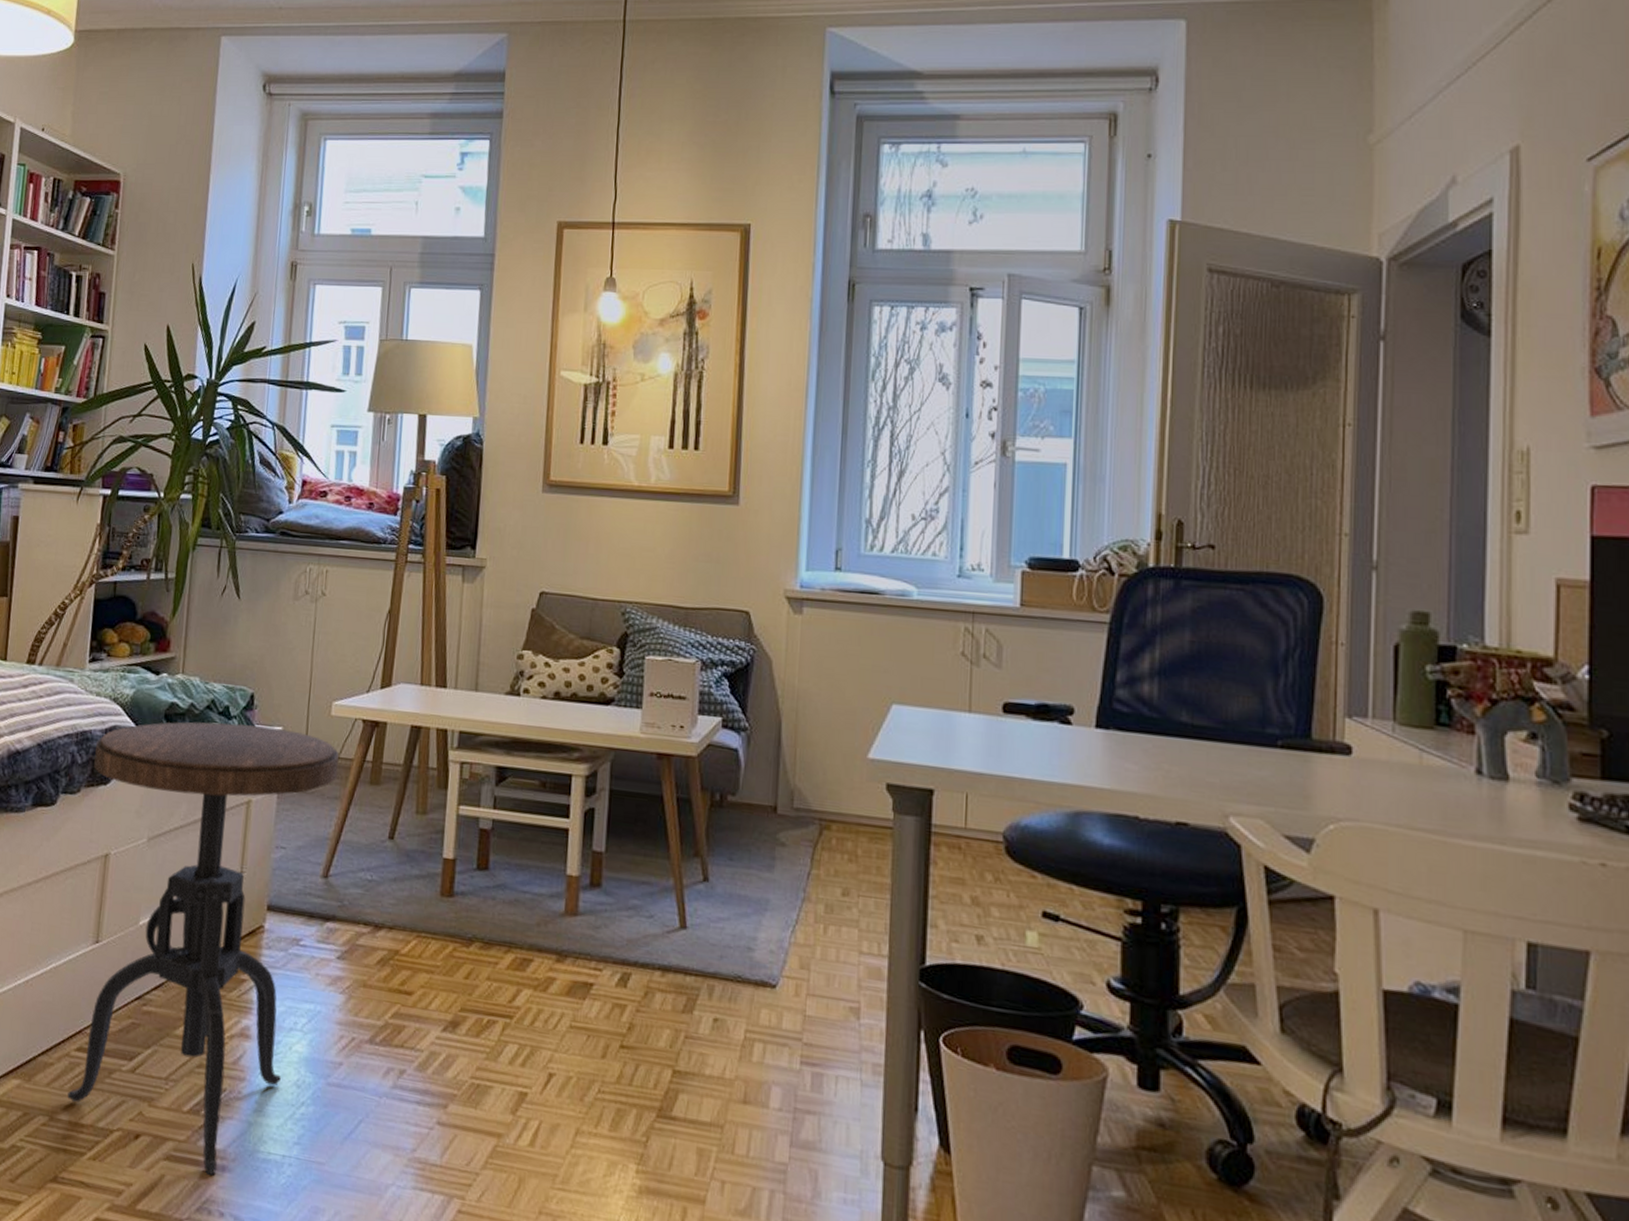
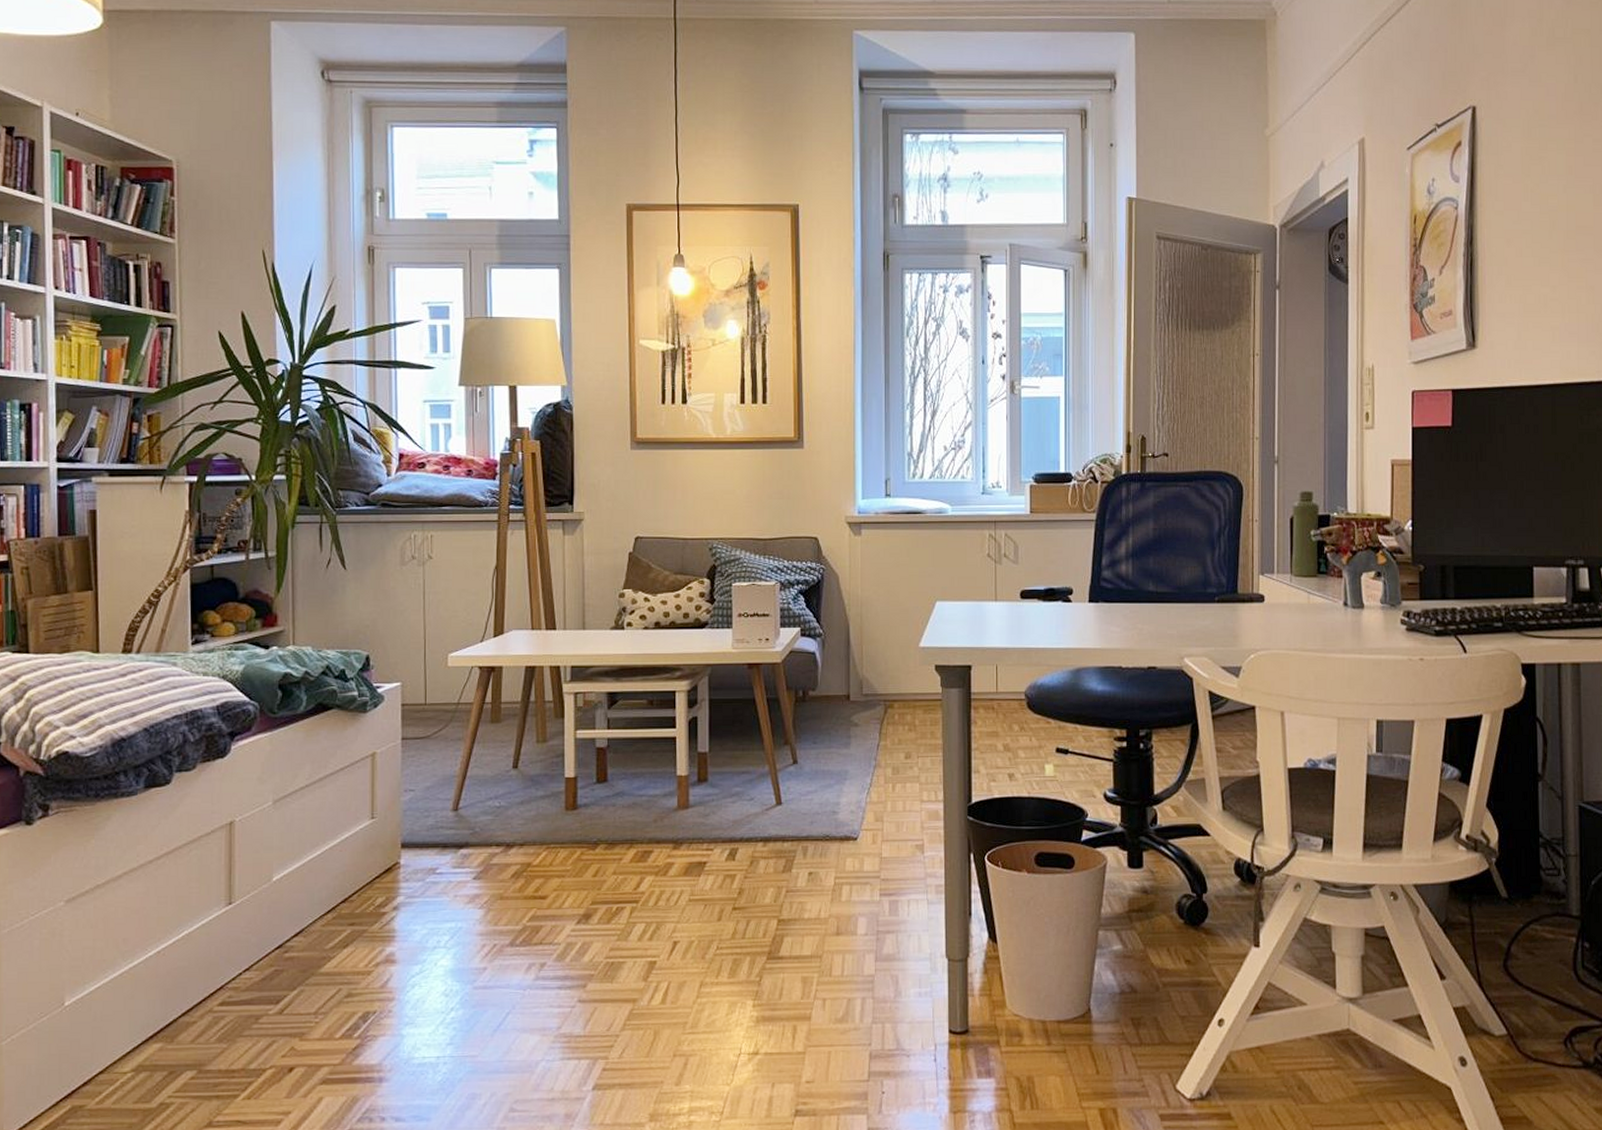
side table: present [67,721,339,1175] -> none [208,683,460,1088]

